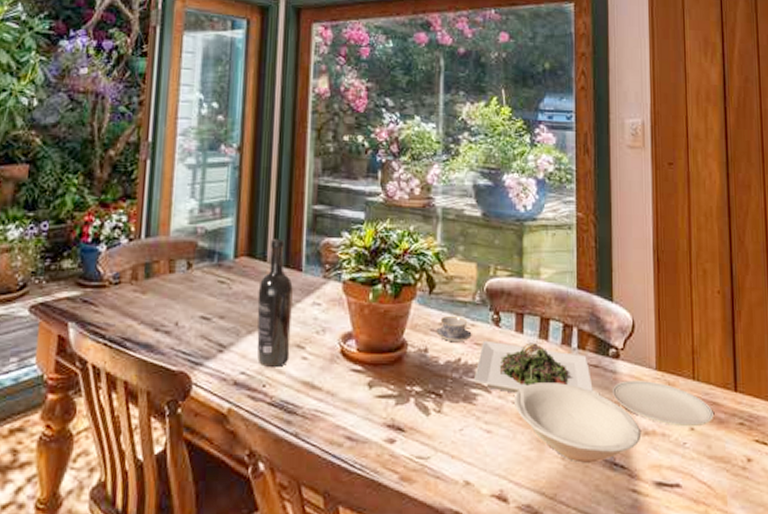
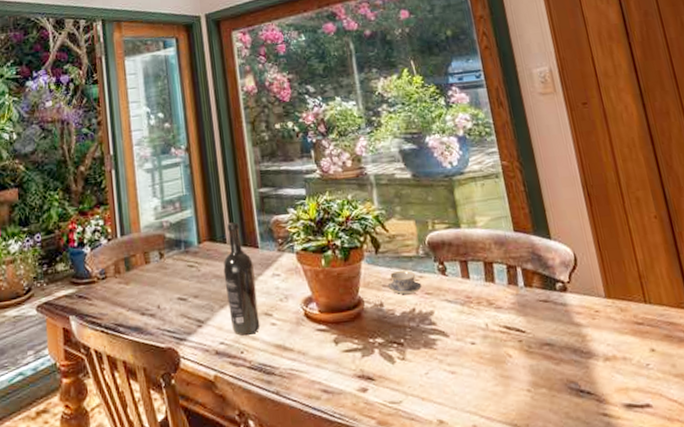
salad: present [473,340,593,393] -> none [430,286,547,335]
bowl: present [513,382,642,463] -> none [471,320,603,393]
plate: present [611,380,713,427] -> none [565,309,673,350]

